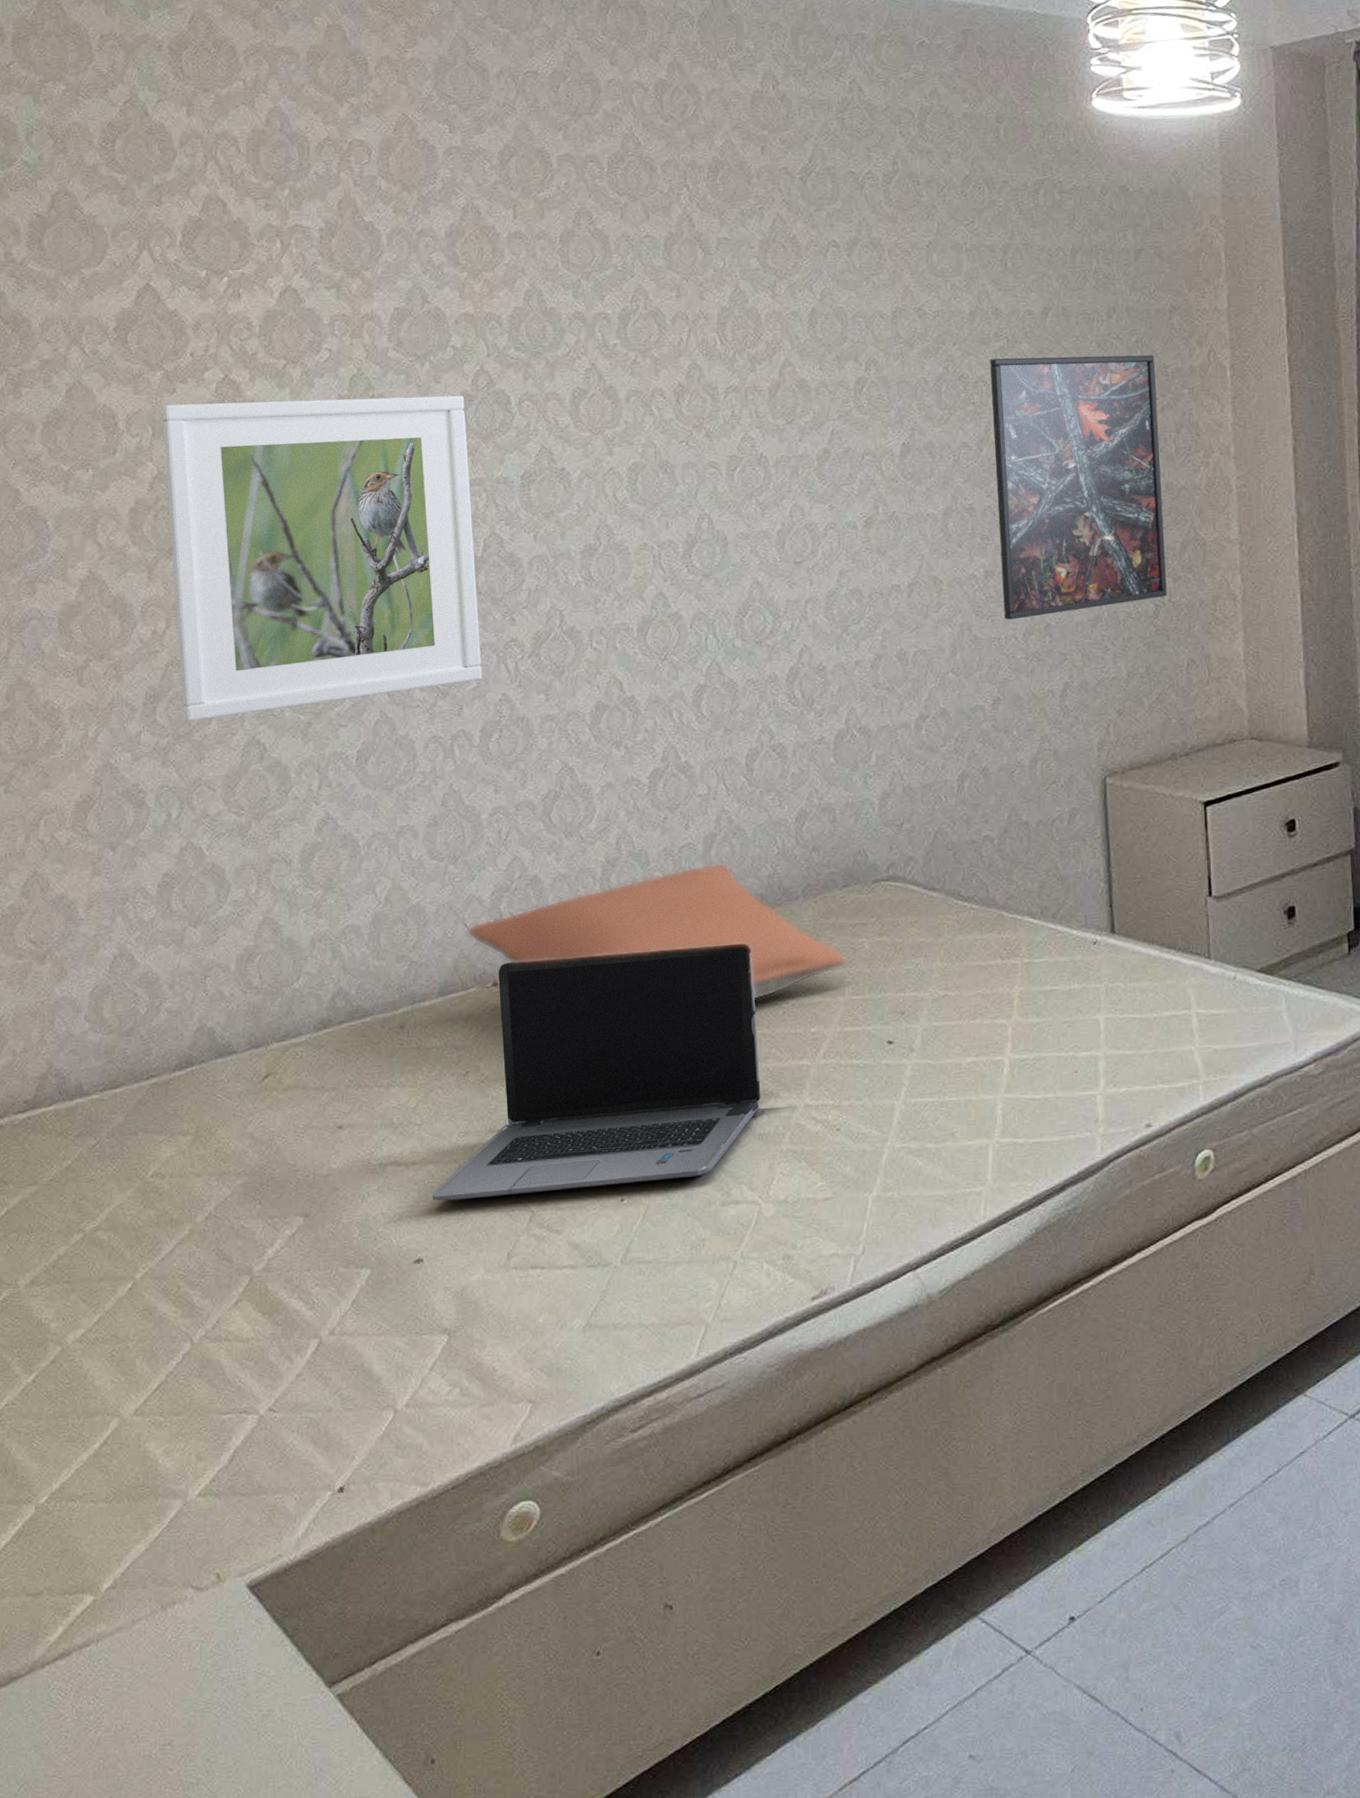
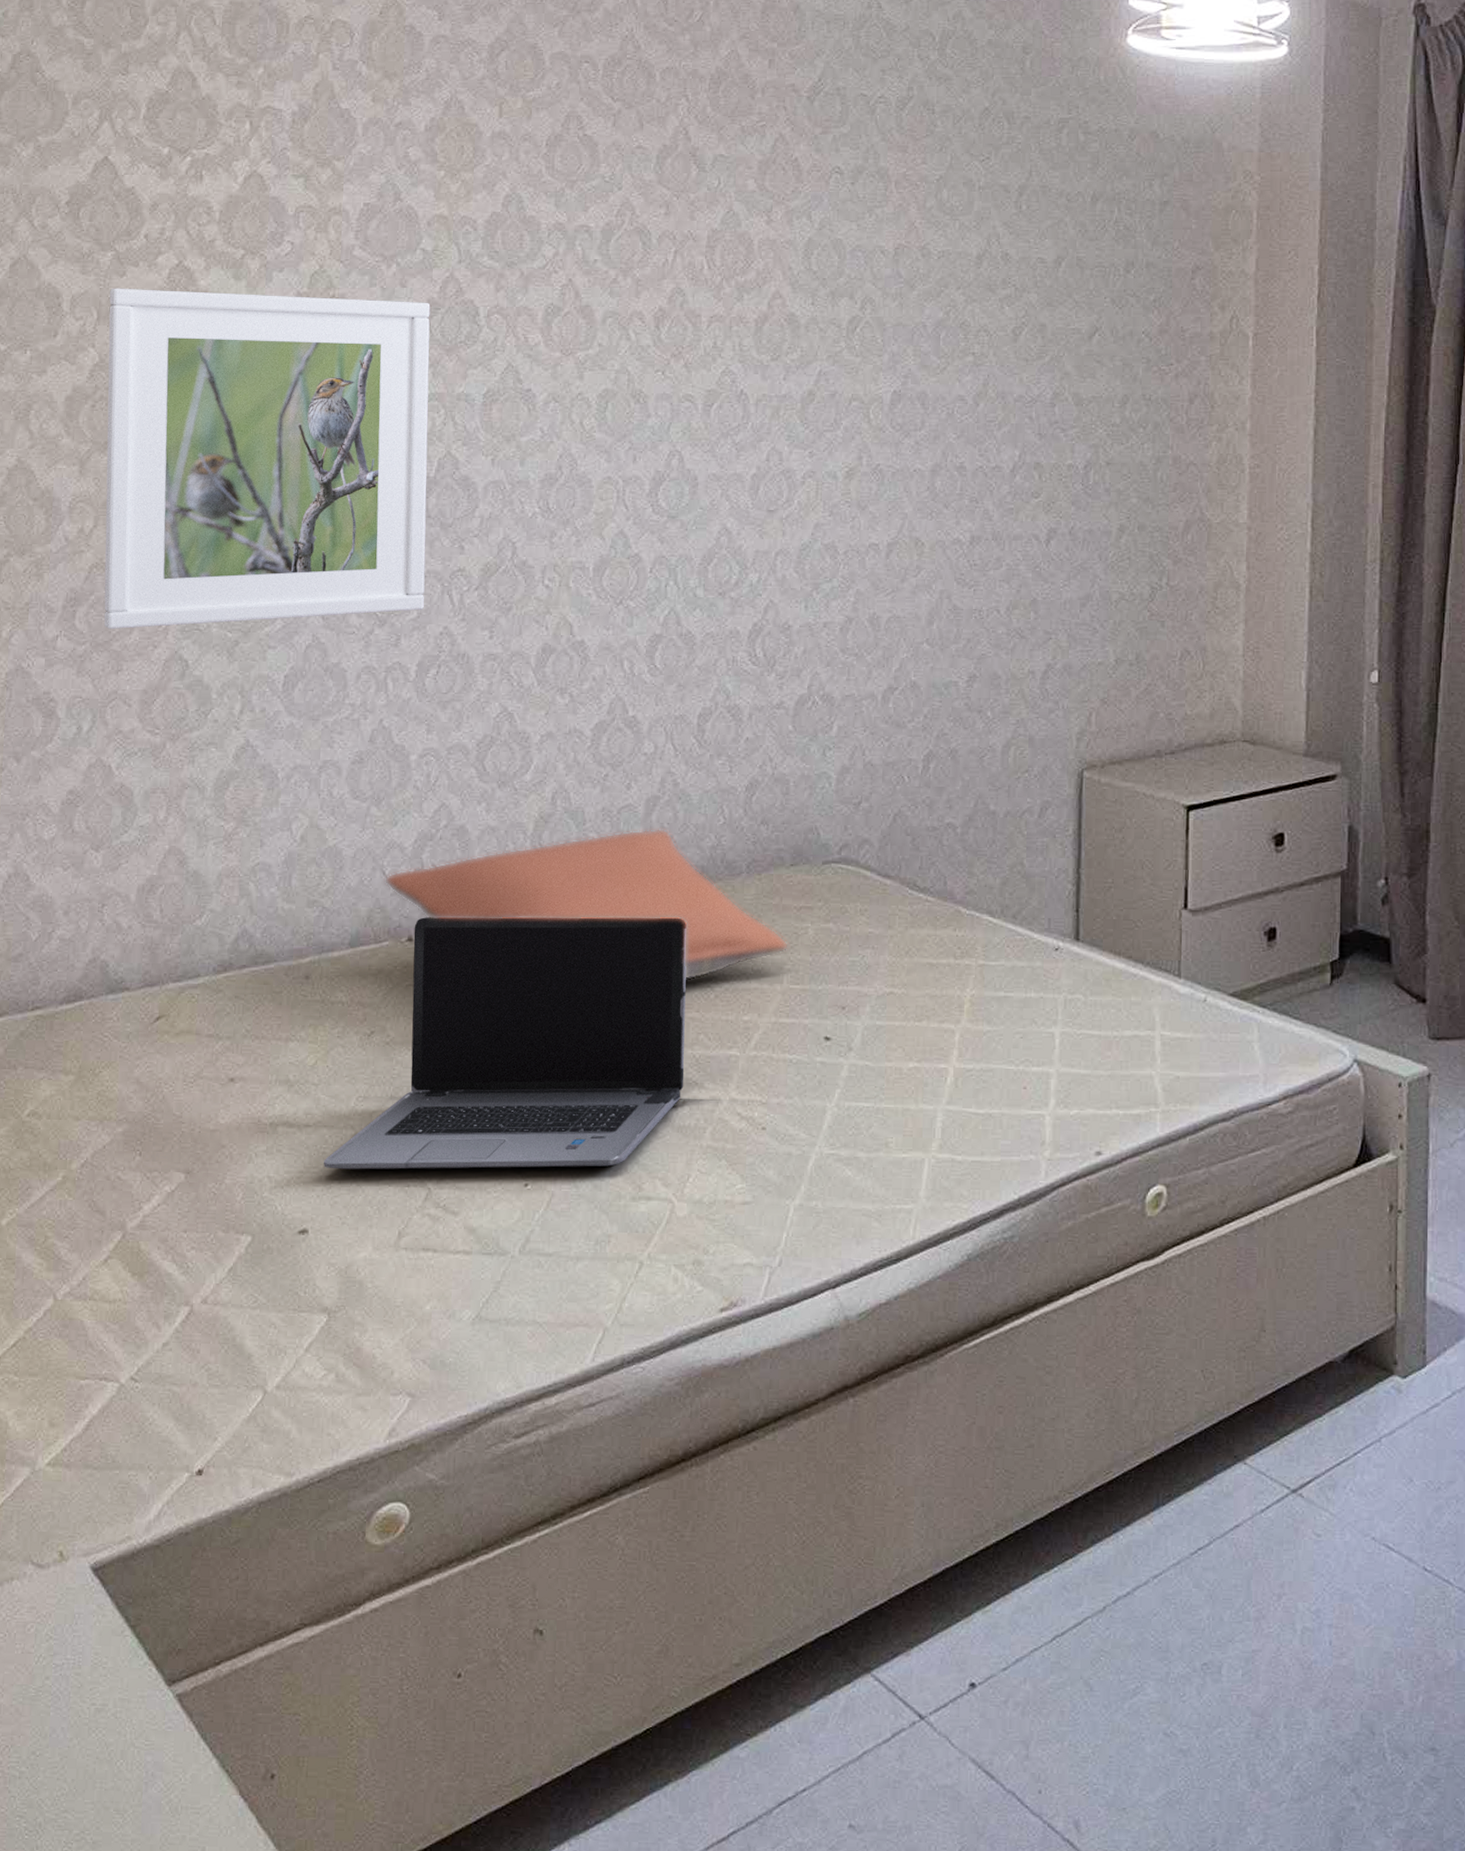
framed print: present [990,354,1167,620] -> none [988,307,1172,591]

